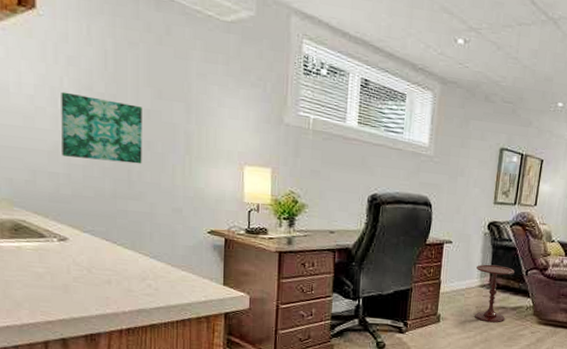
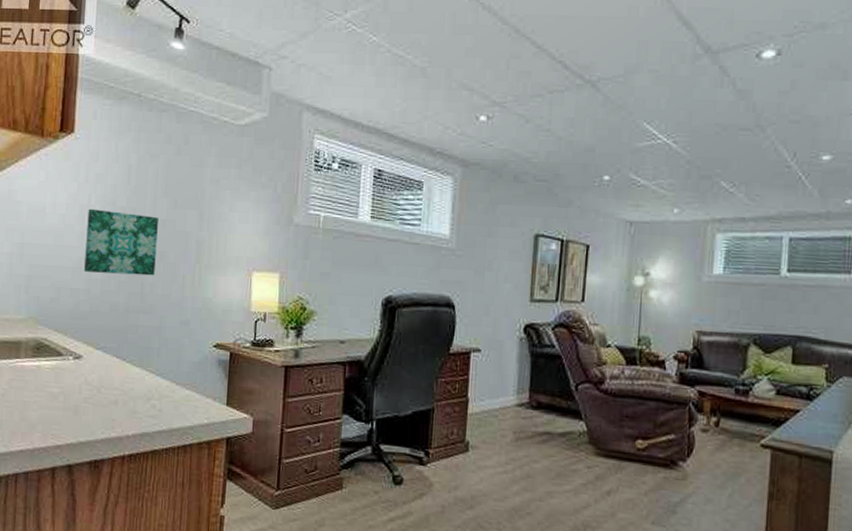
side table: present [475,264,515,323] -> none [512,377,561,454]

